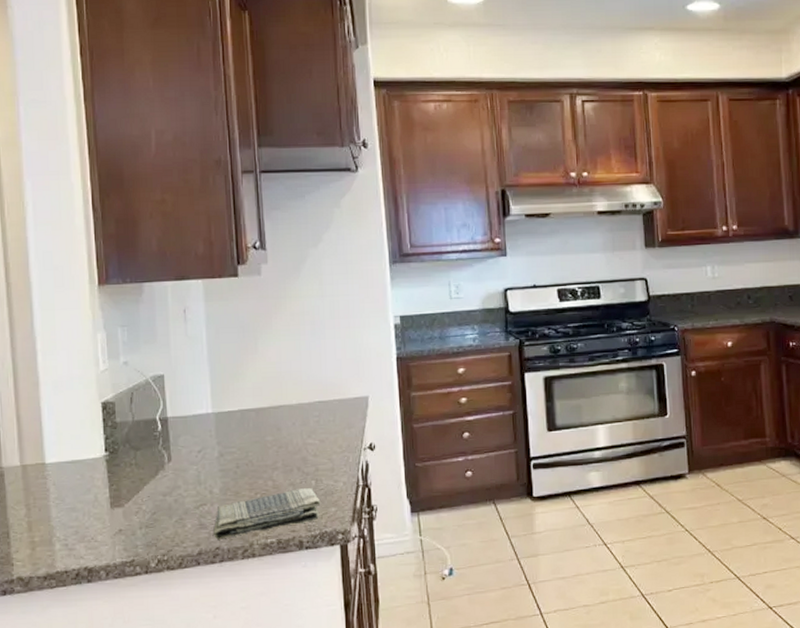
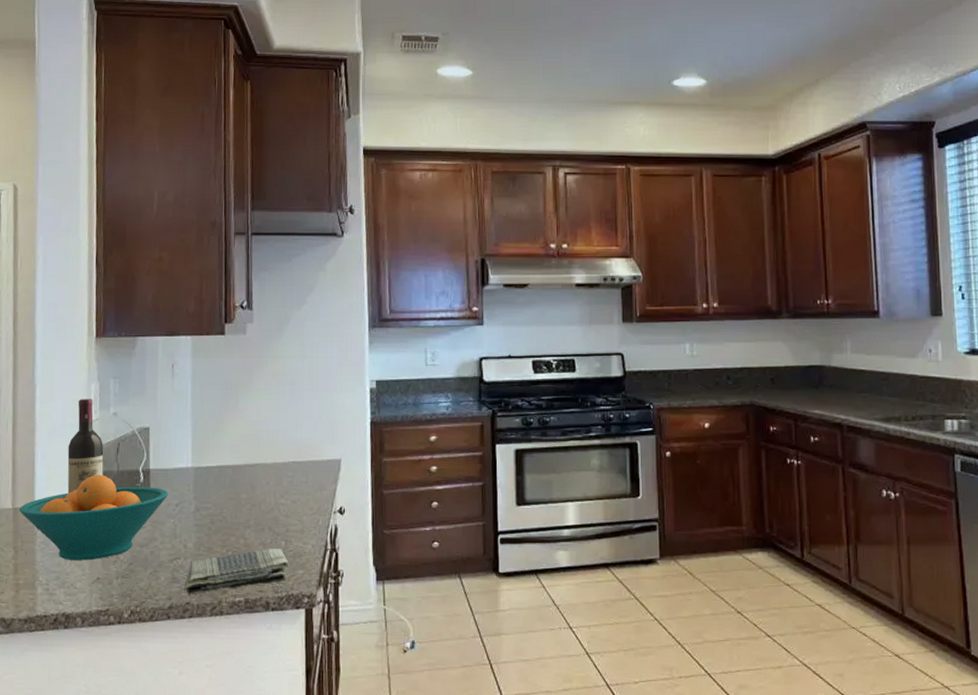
fruit bowl: none [28,425,190,514] -> present [19,474,169,560]
wine bottle: none [77,348,118,447] -> present [67,398,104,494]

